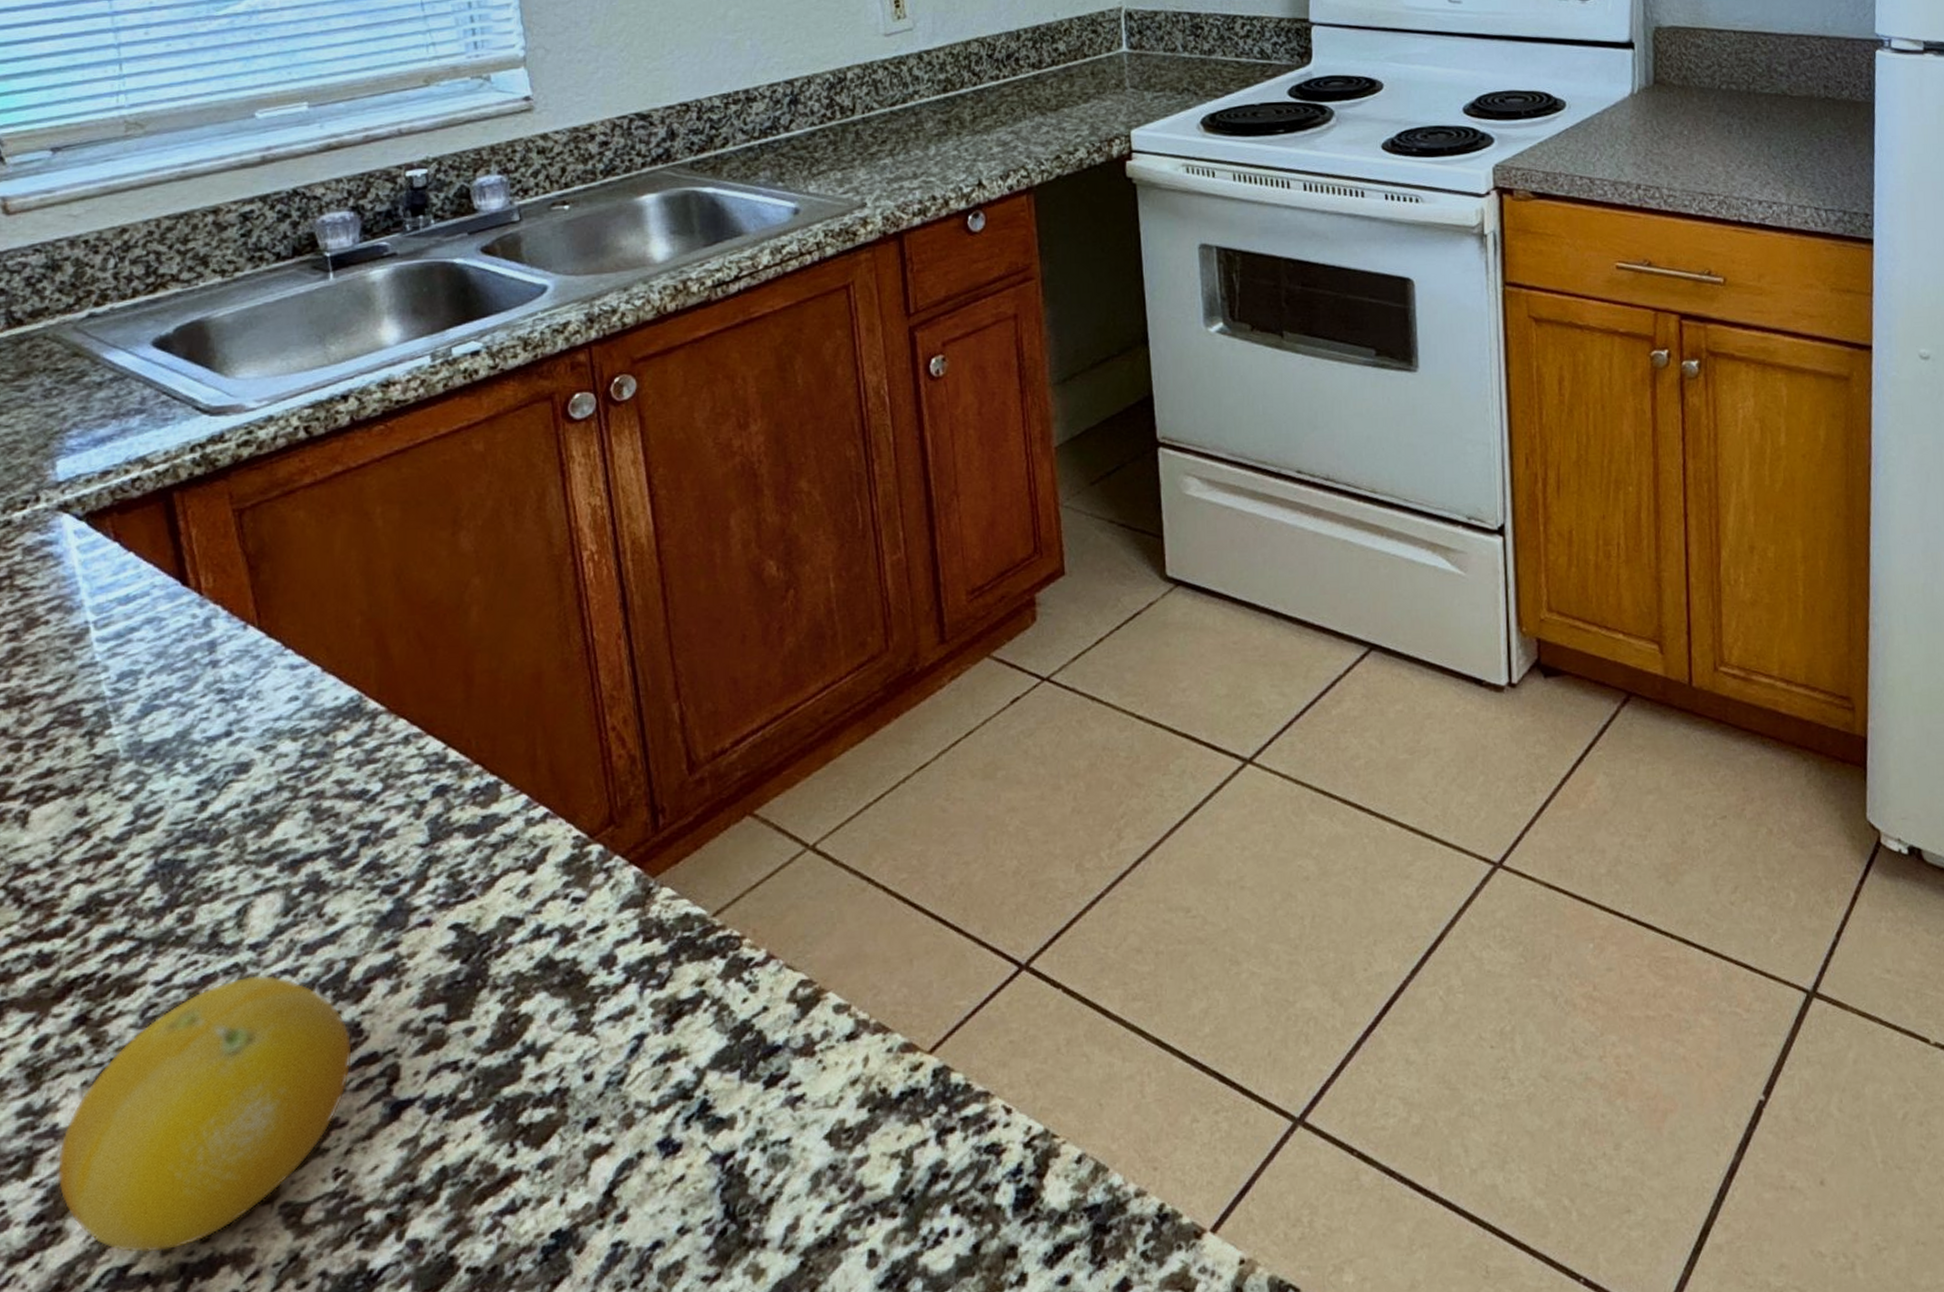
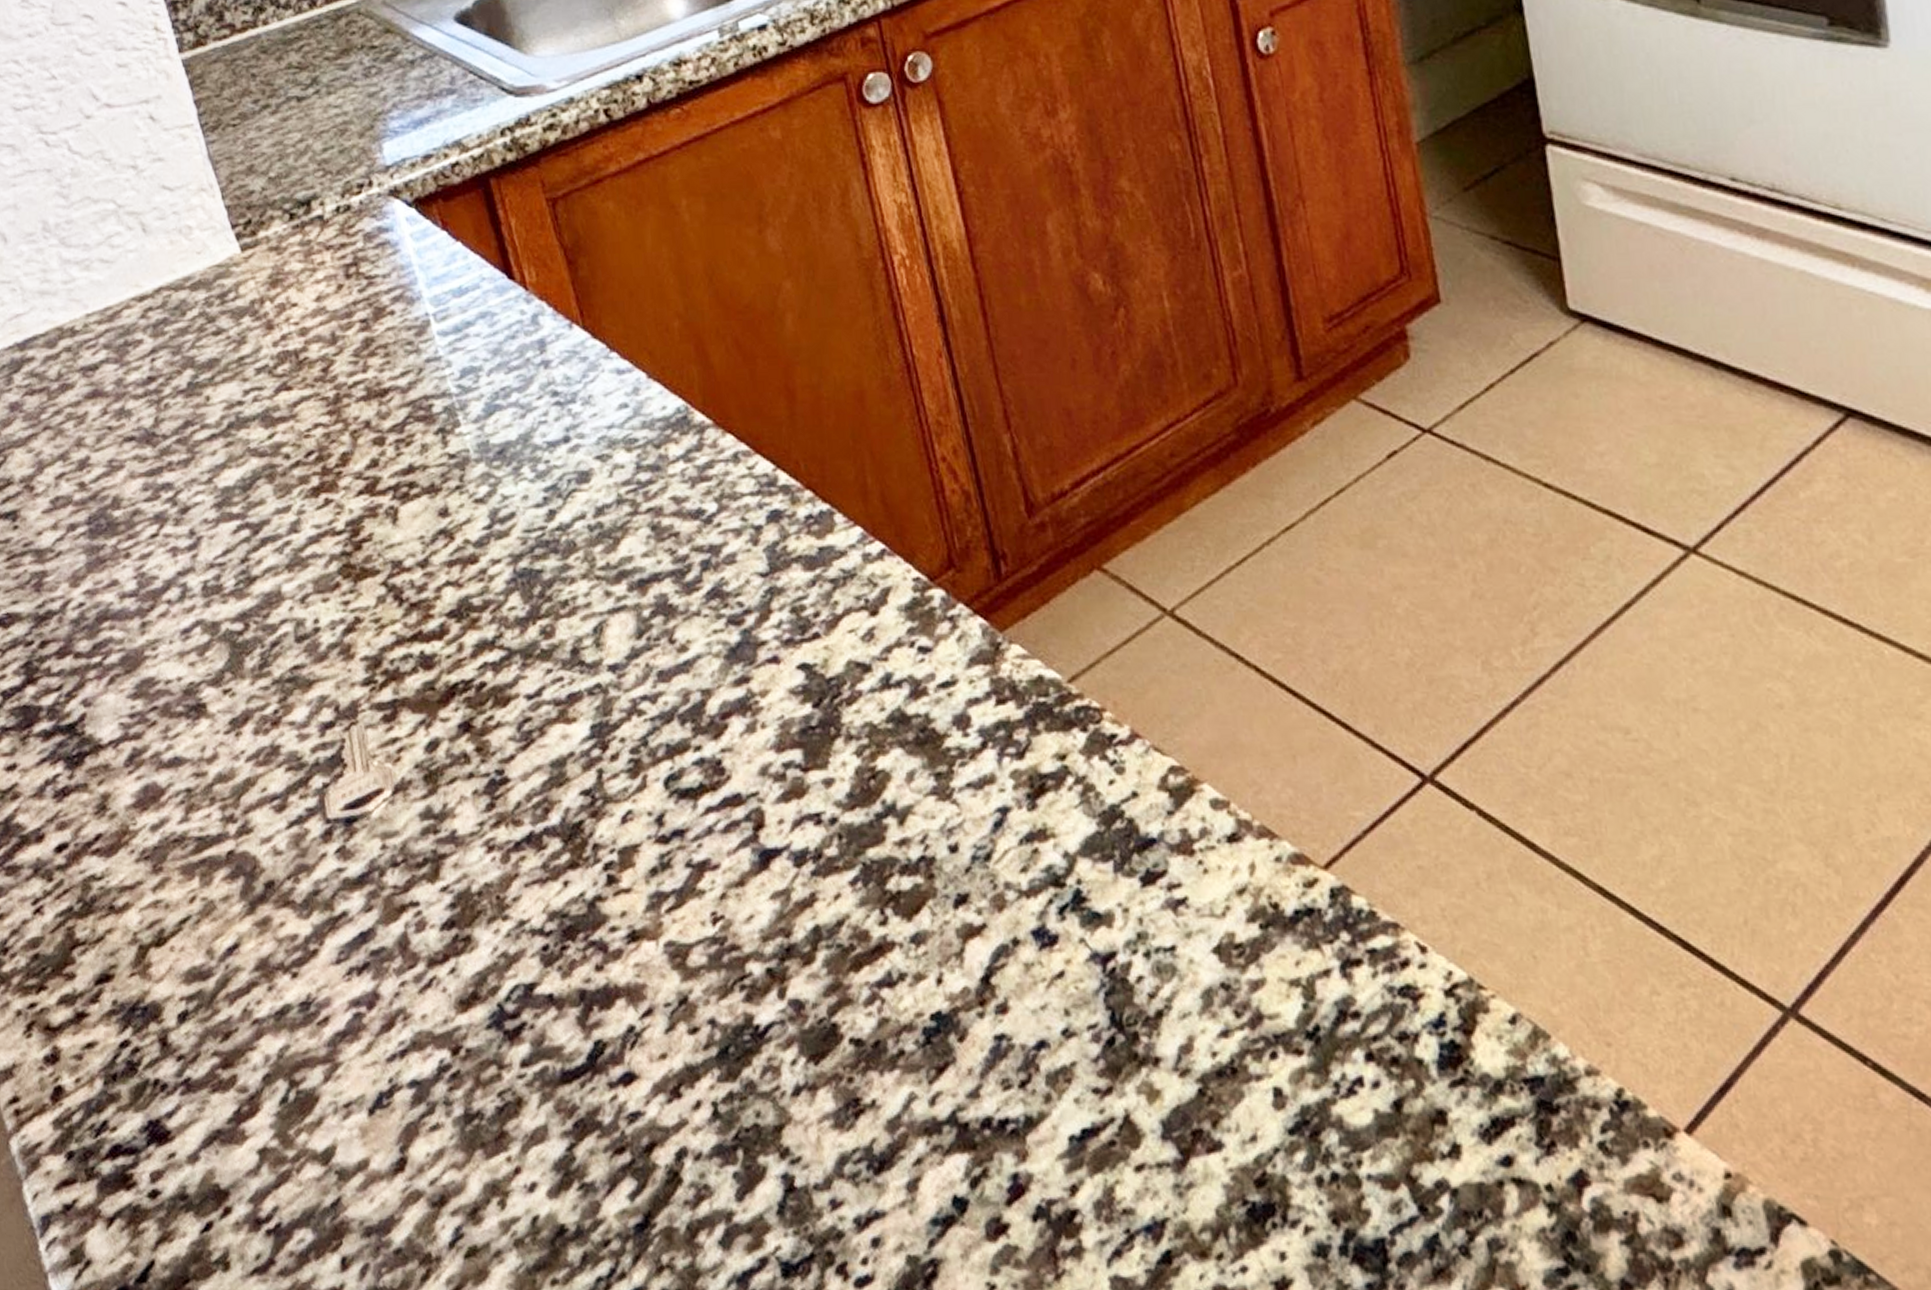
fruit: present [56,974,352,1254] -> none [459,698,718,975]

